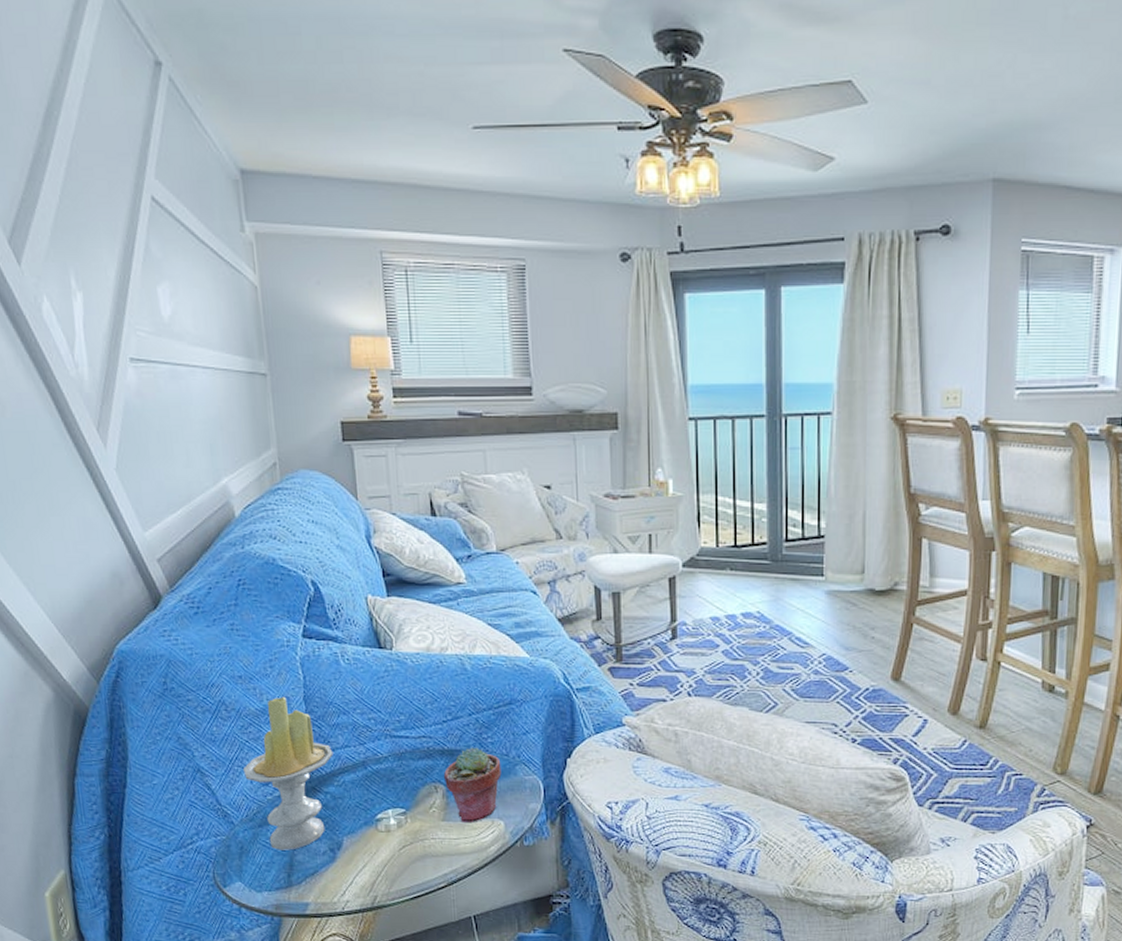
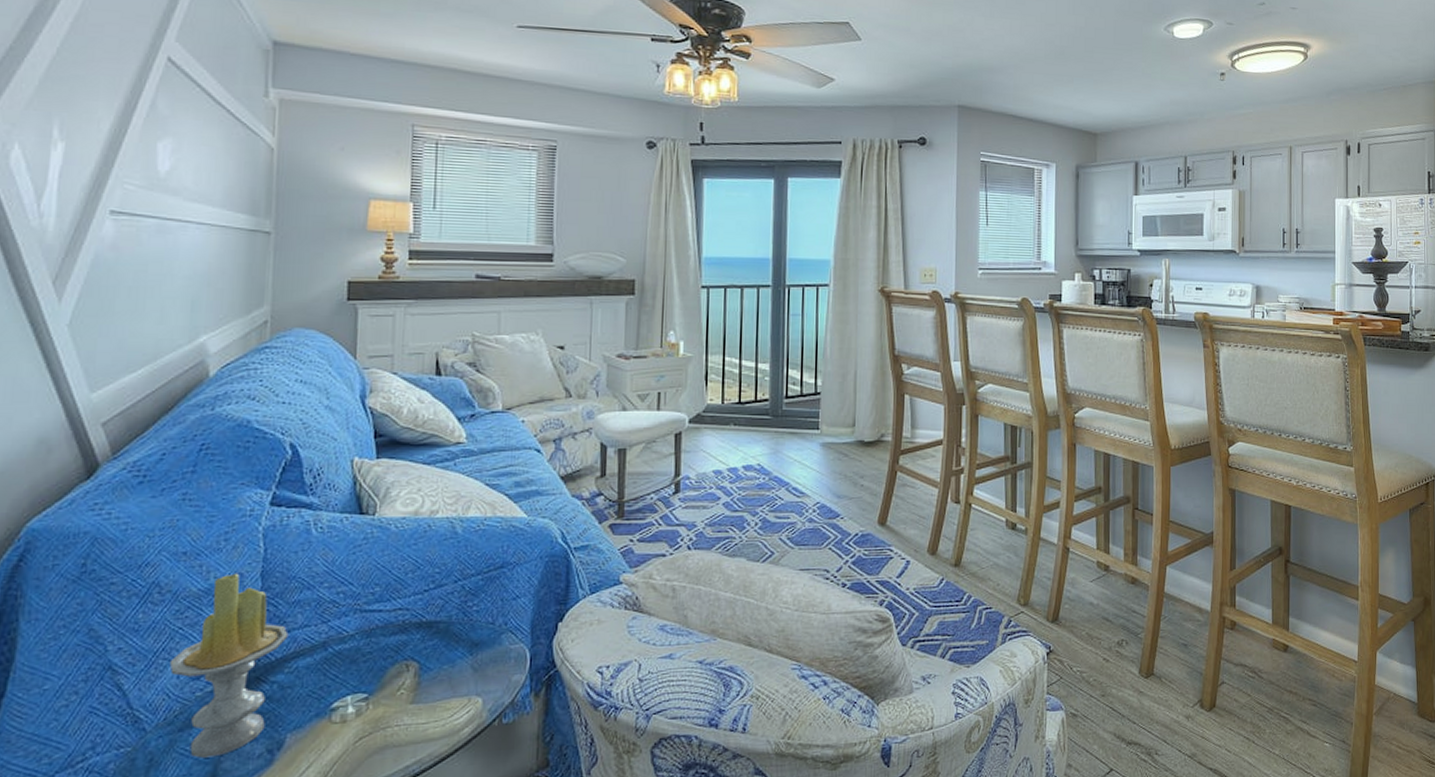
potted succulent: present [443,747,502,822] -> none [417,617,486,703]

